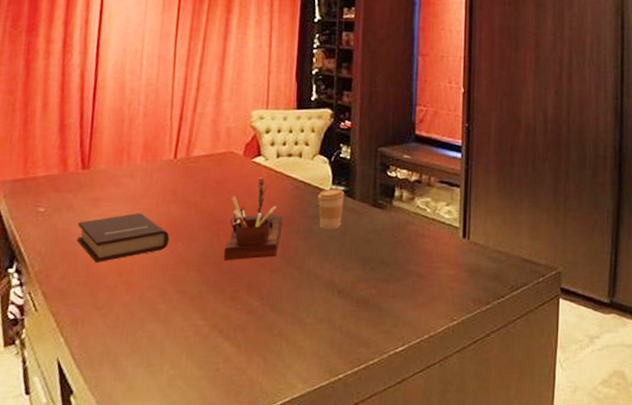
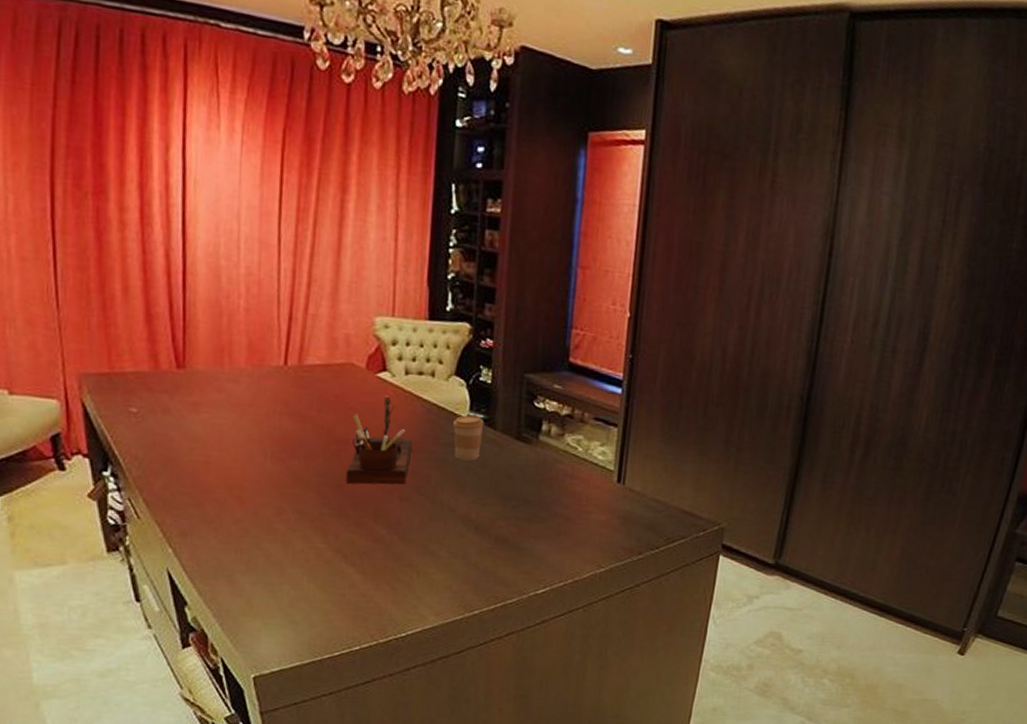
book: present [77,213,170,263] -> none [177,423,284,474]

